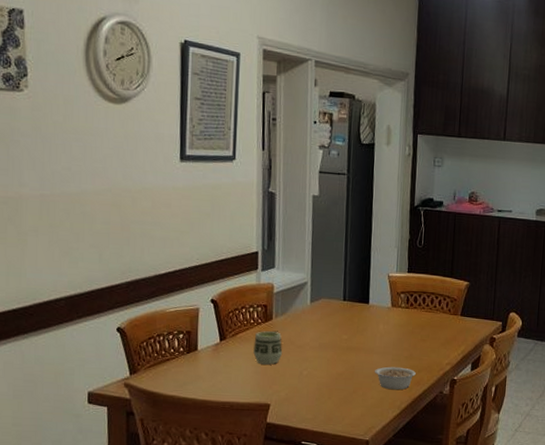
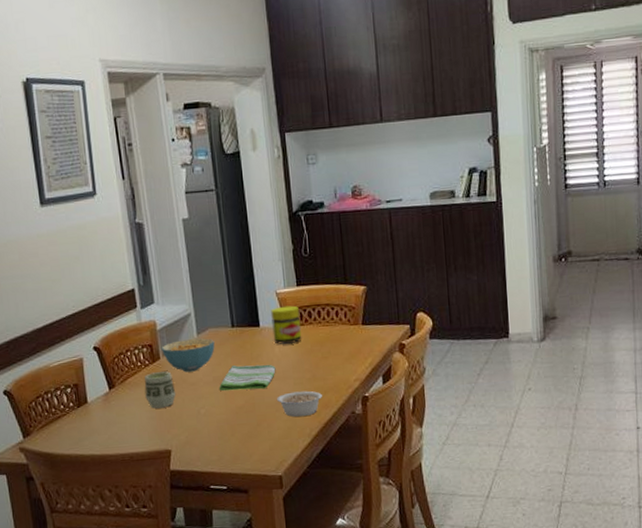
cereal bowl: none [275,305,325,336] -> present [162,338,215,372]
dish towel: none [323,335,378,361] -> present [218,364,276,391]
jar: none [379,288,406,323] -> present [271,305,302,344]

